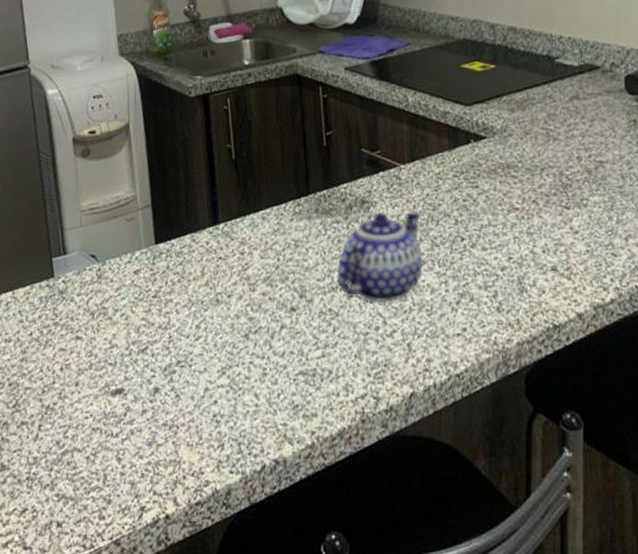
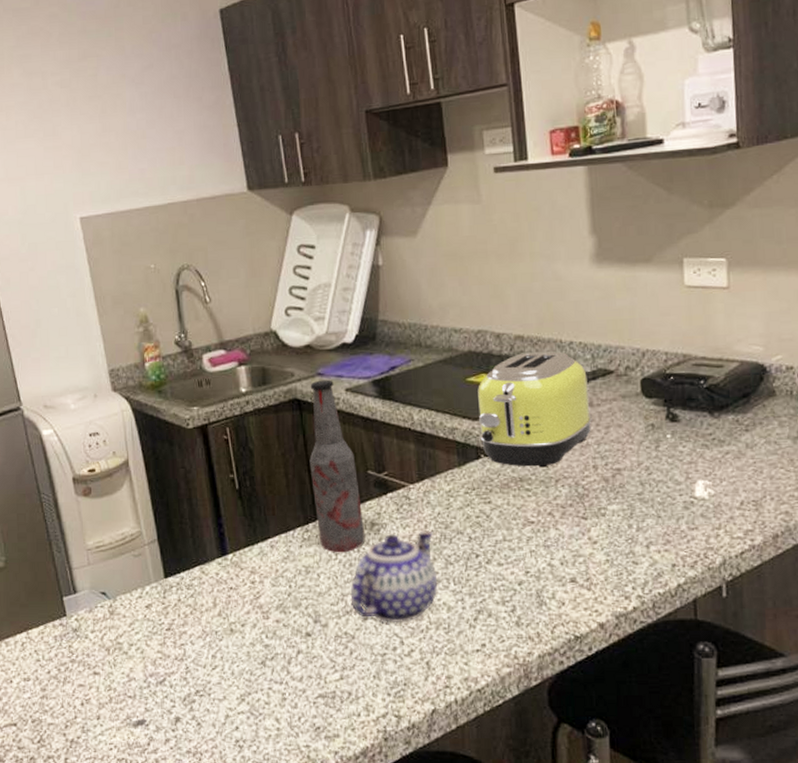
bottle: none [305,57,355,229] -> present [309,379,366,553]
toaster: none [470,43,578,156] -> present [478,351,592,468]

